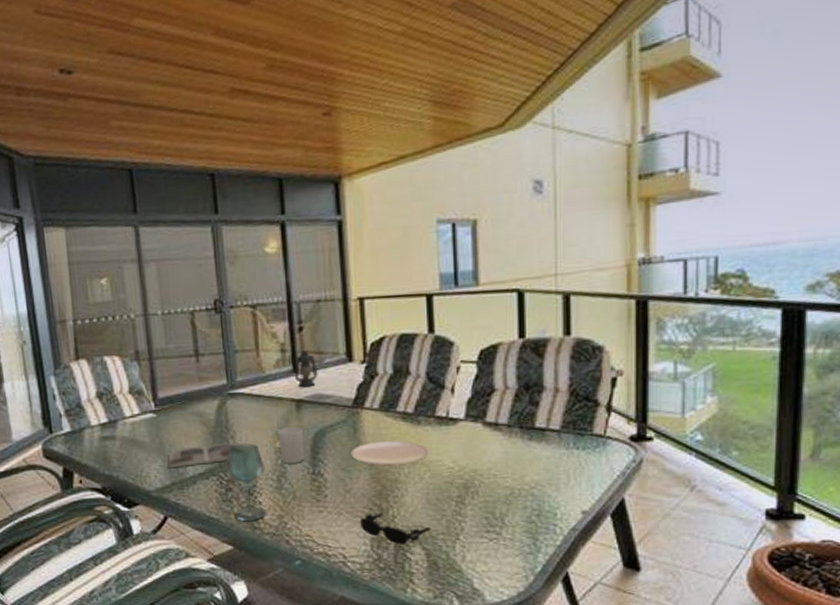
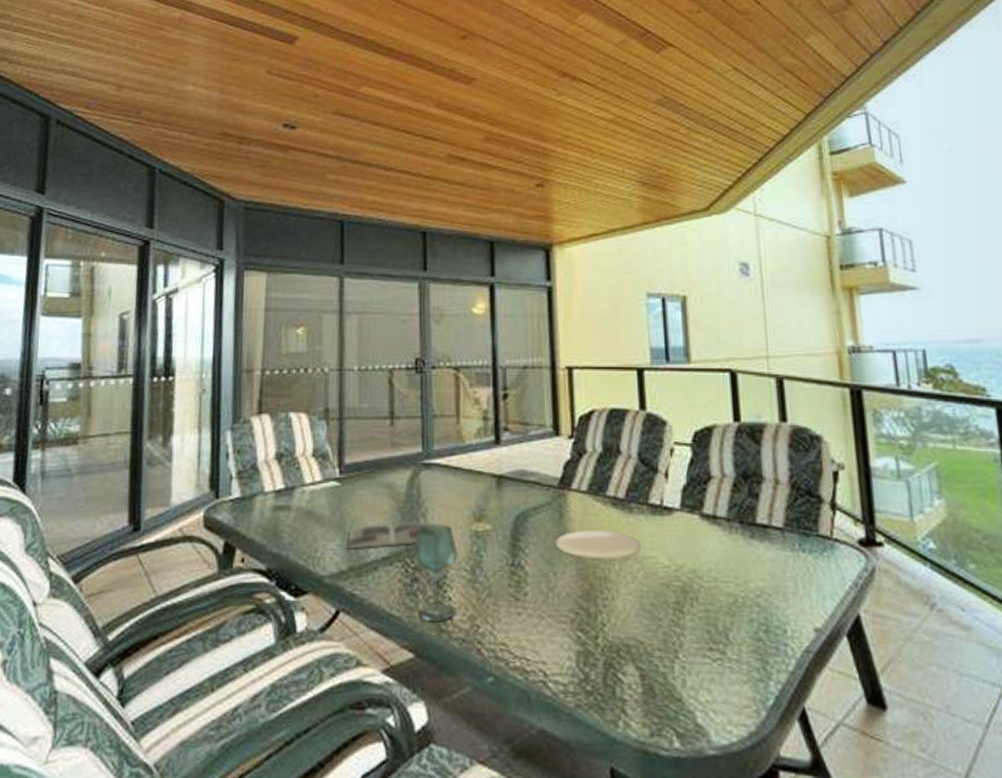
candle holder: present [277,426,304,464] -> none [474,506,504,551]
lantern: present [294,349,318,388] -> none [496,419,522,462]
sunglasses: present [360,512,431,545] -> none [565,618,646,662]

